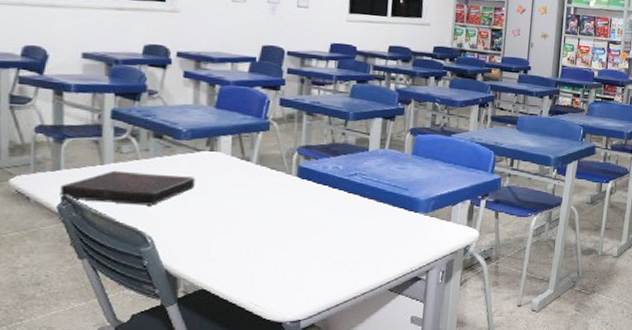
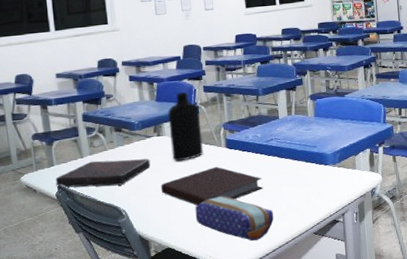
notebook: none [204,197,336,242] -> present [161,166,263,206]
bottle: none [225,102,270,186] -> present [168,92,204,162]
pencil case: none [244,233,343,291] -> present [195,195,274,241]

